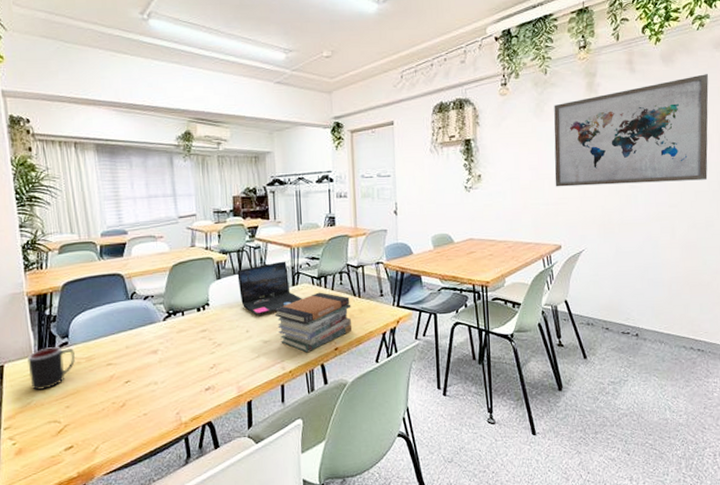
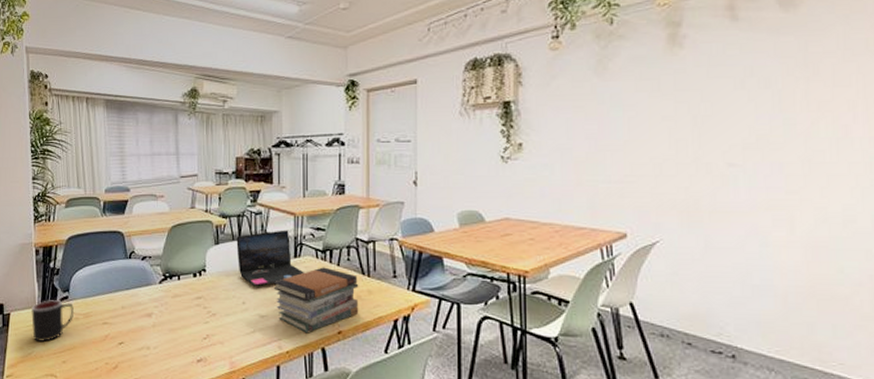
wall art: present [554,74,709,187] -> none [620,21,851,162]

